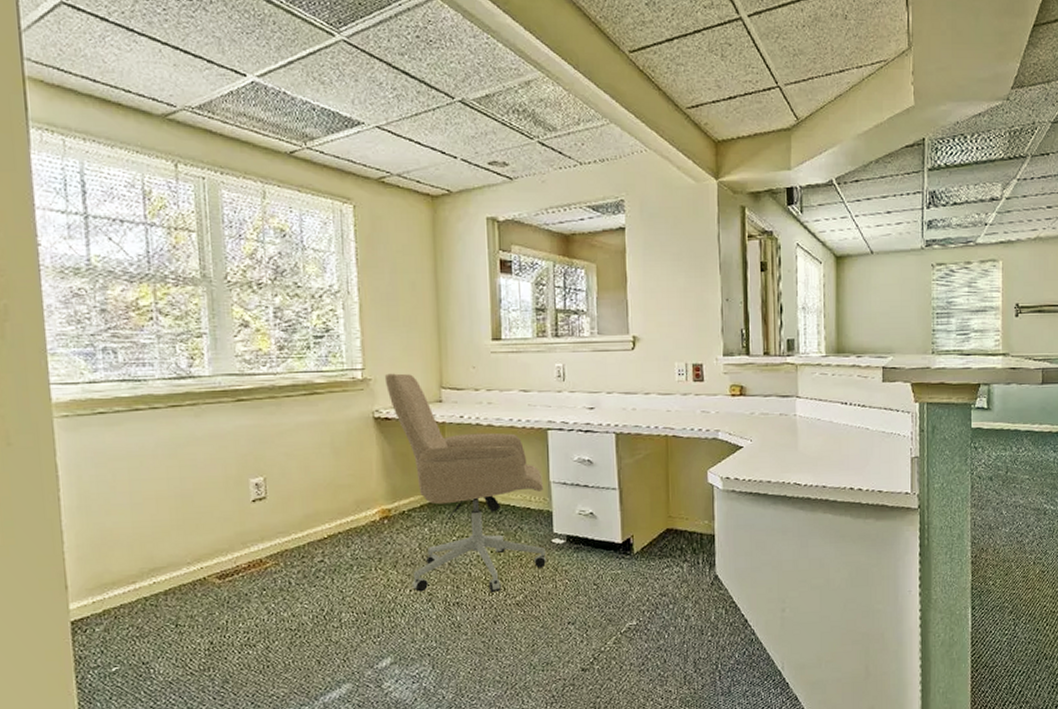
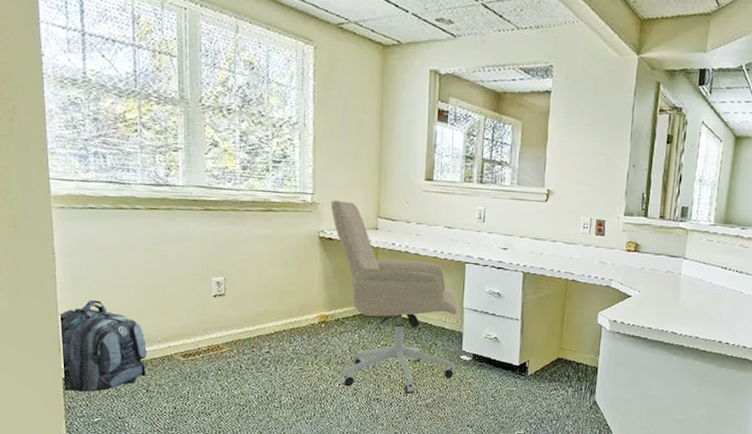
backpack: none [65,522,175,637] -> present [59,300,147,392]

